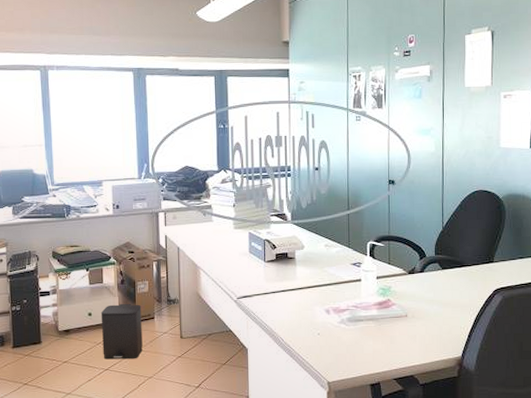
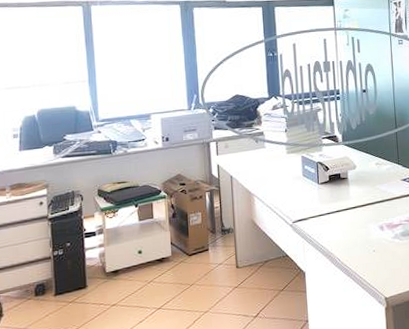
pedal bin: present [100,303,143,360] -> none [151,237,197,298]

